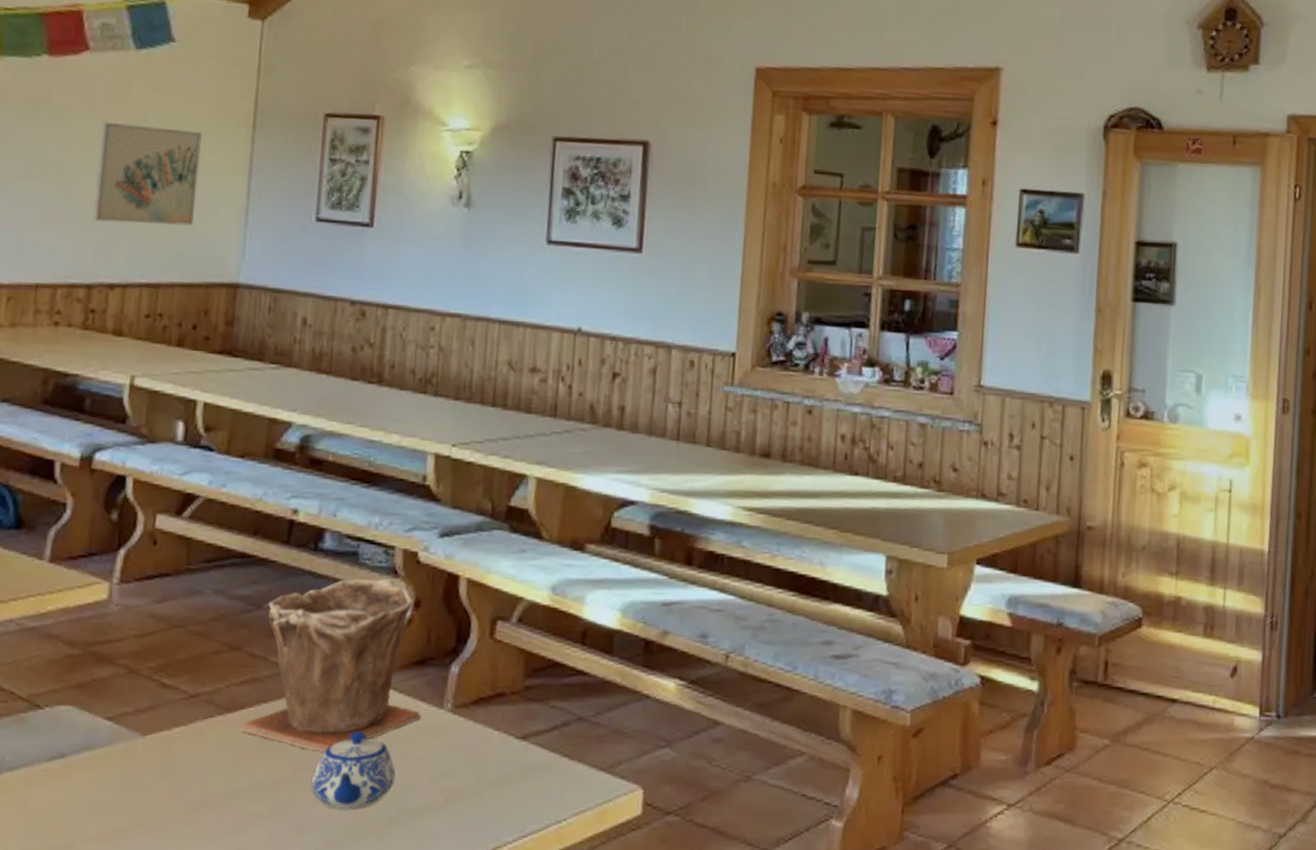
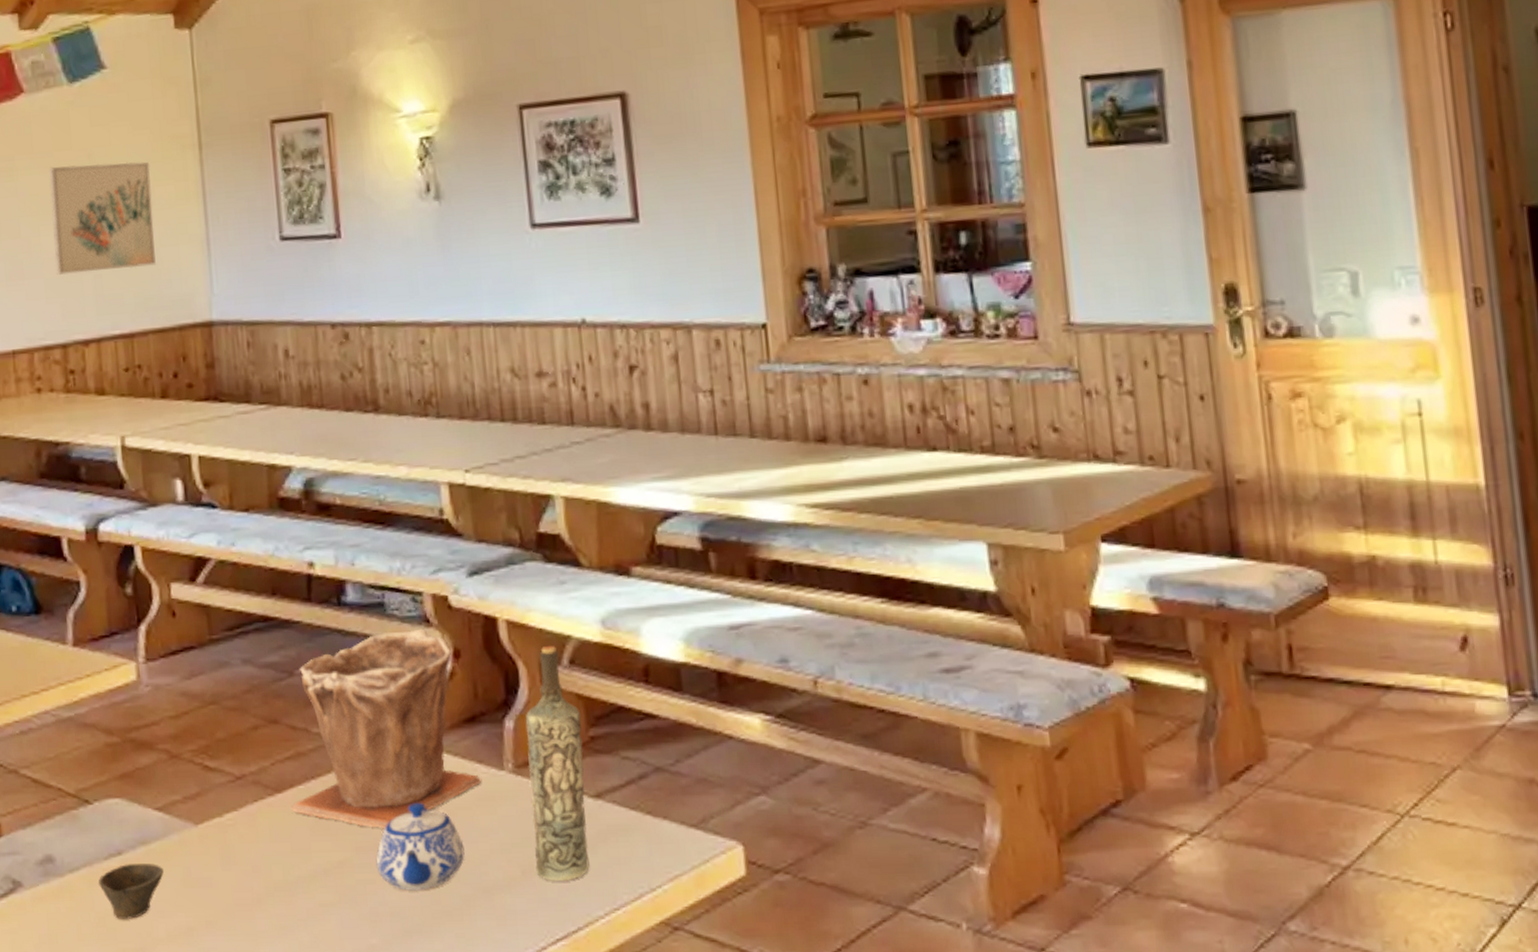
cup: none [36,766,104,818] -> present [99,862,164,919]
bottle: none [457,604,520,809] -> present [526,646,590,881]

